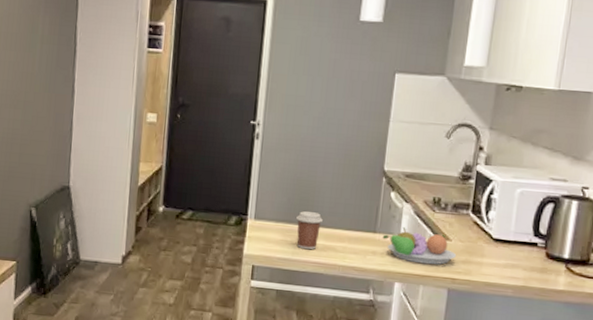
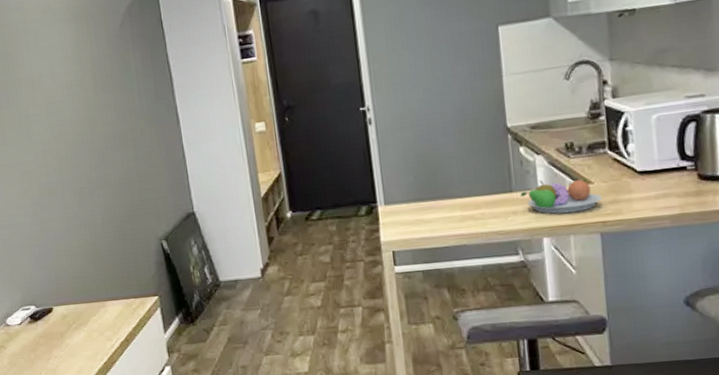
coffee cup: present [296,211,324,250] -> none [427,184,456,225]

